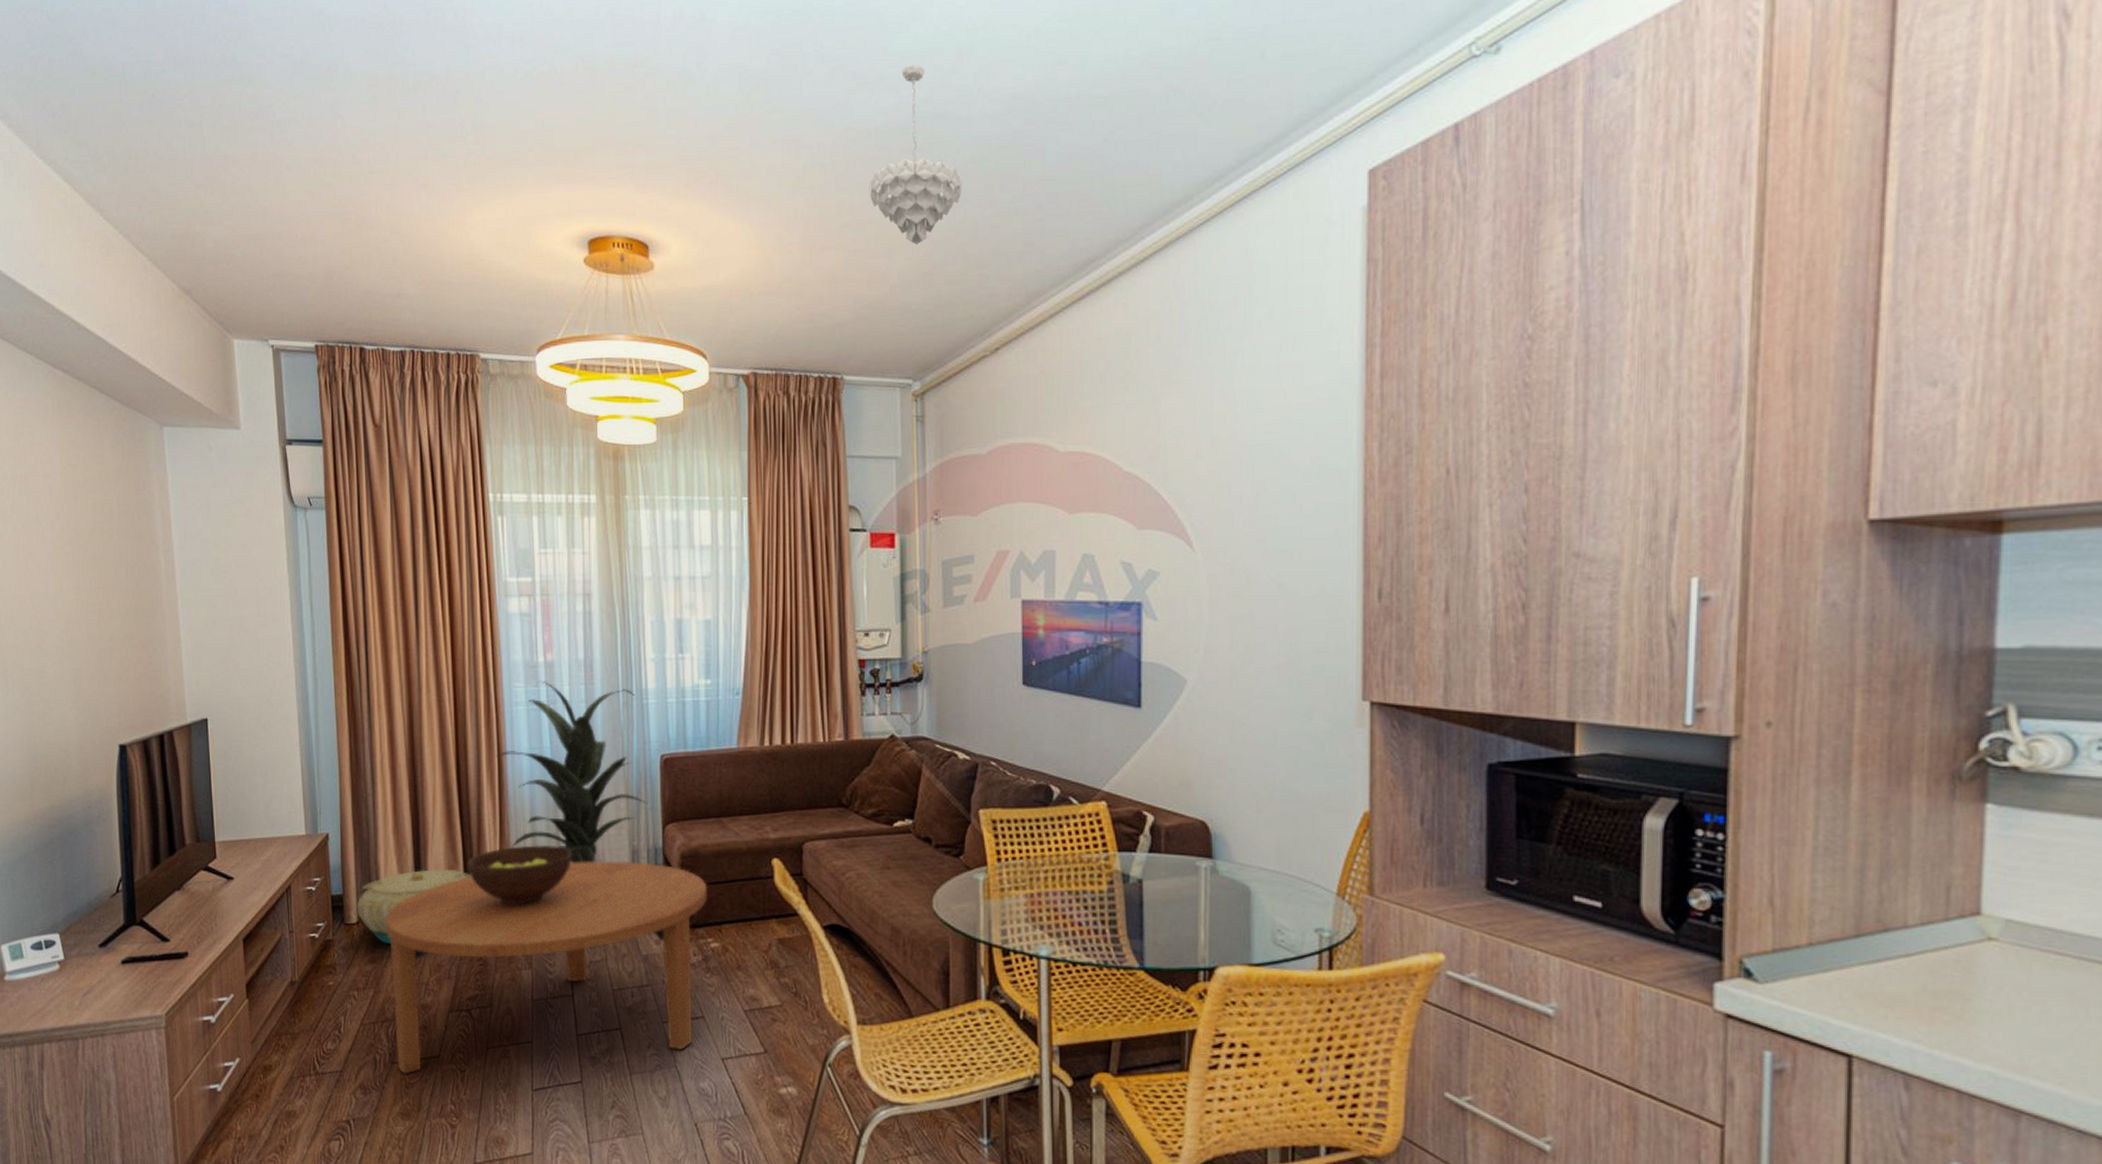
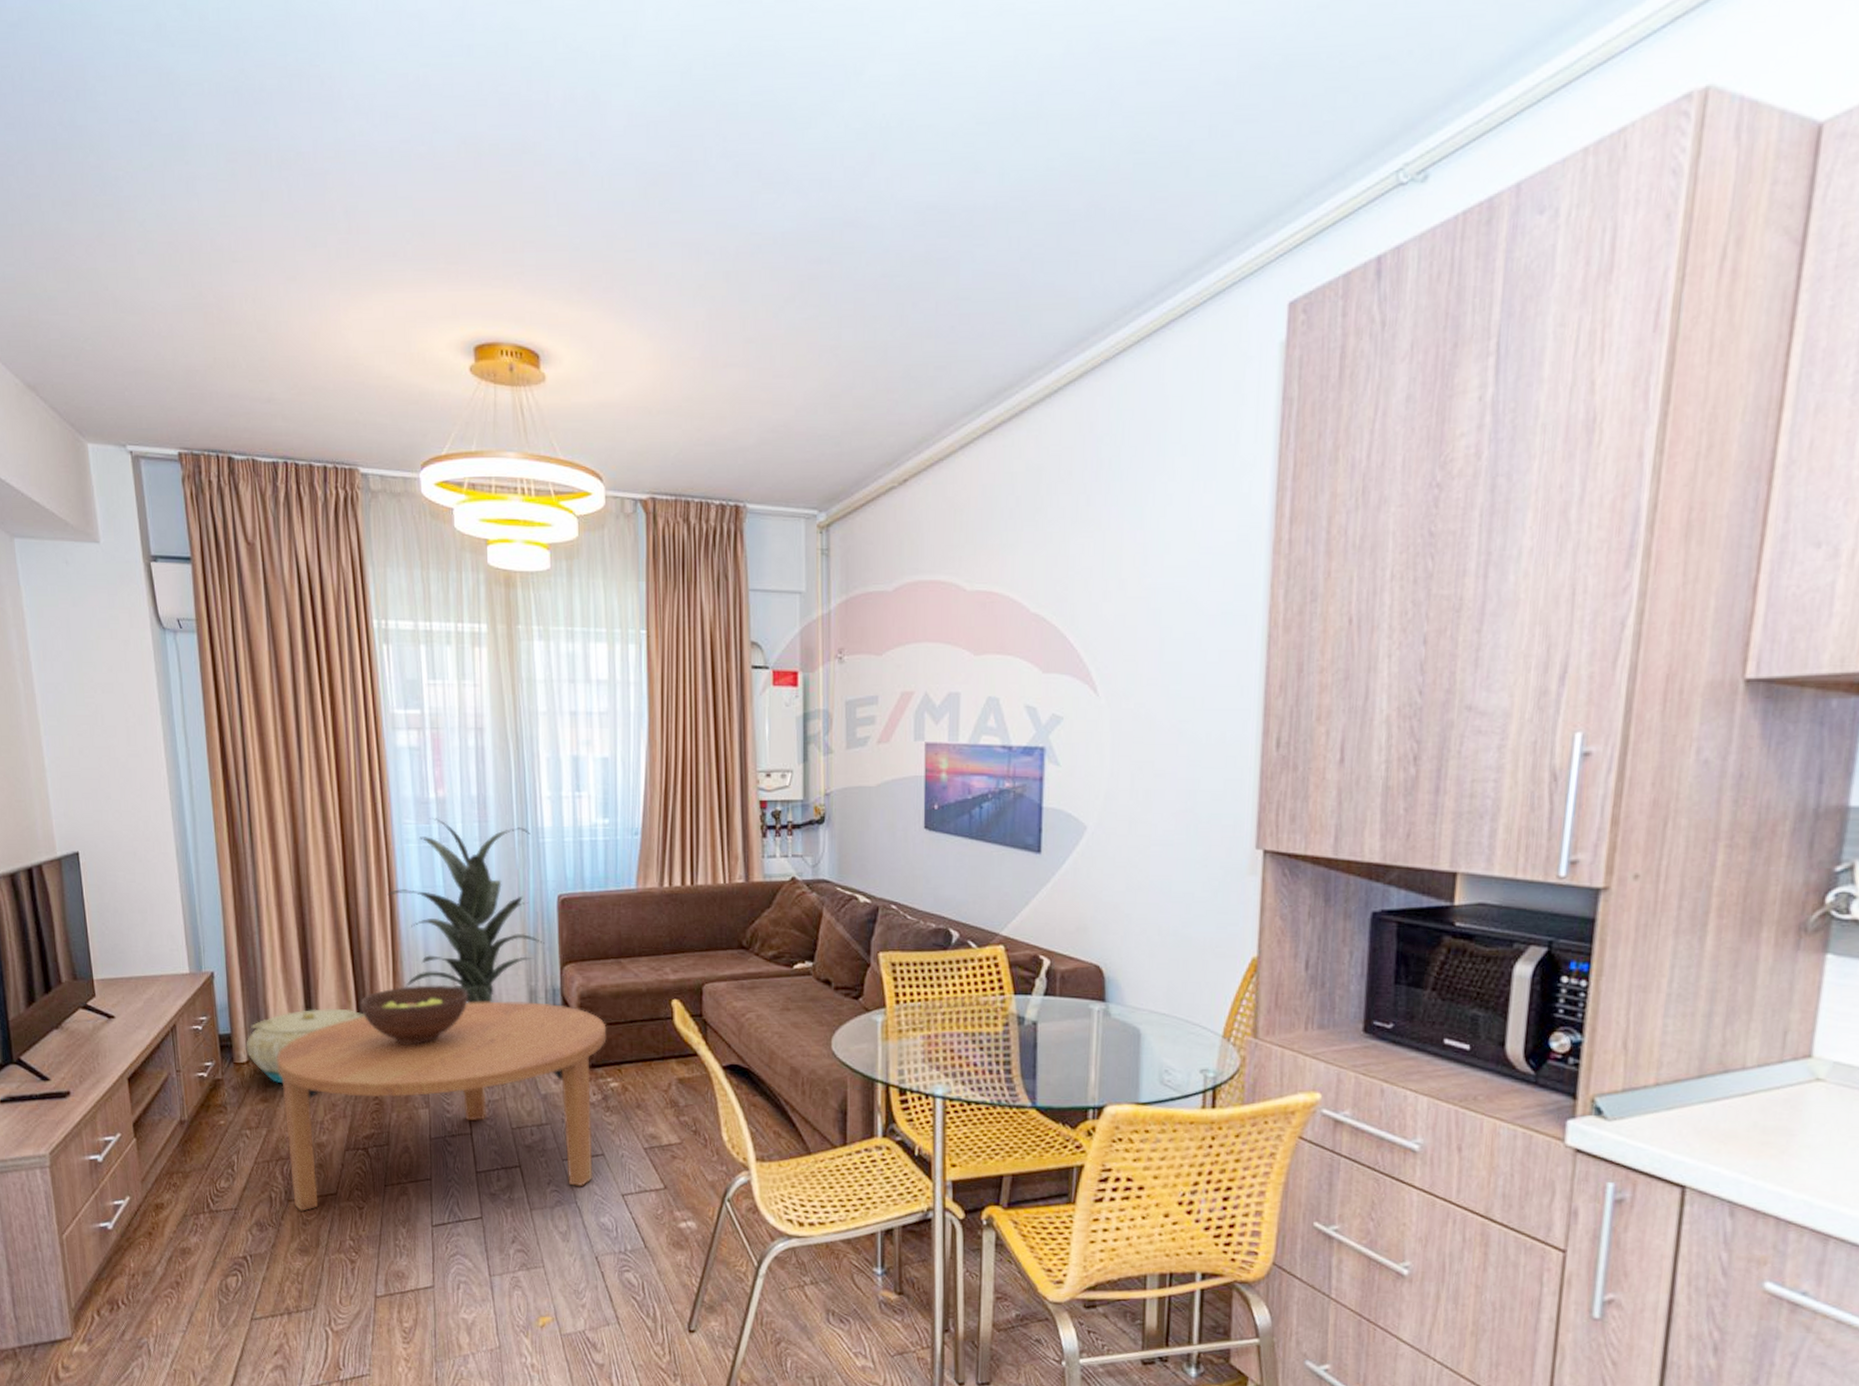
pendant light: present [869,65,962,244] -> none [774,165,873,364]

